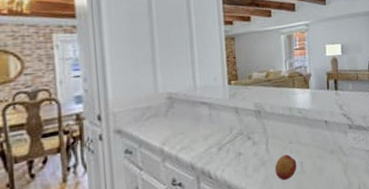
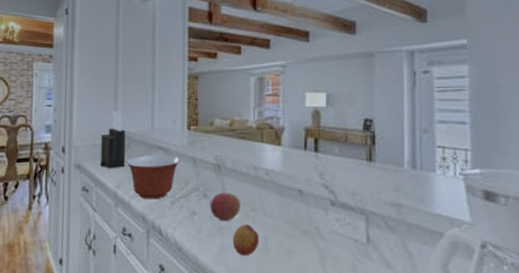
knife block: none [141,75,170,130] -> present [100,111,126,169]
mixing bowl: none [170,108,224,151] -> present [126,154,180,200]
fruit: none [253,132,280,157] -> present [209,192,240,222]

